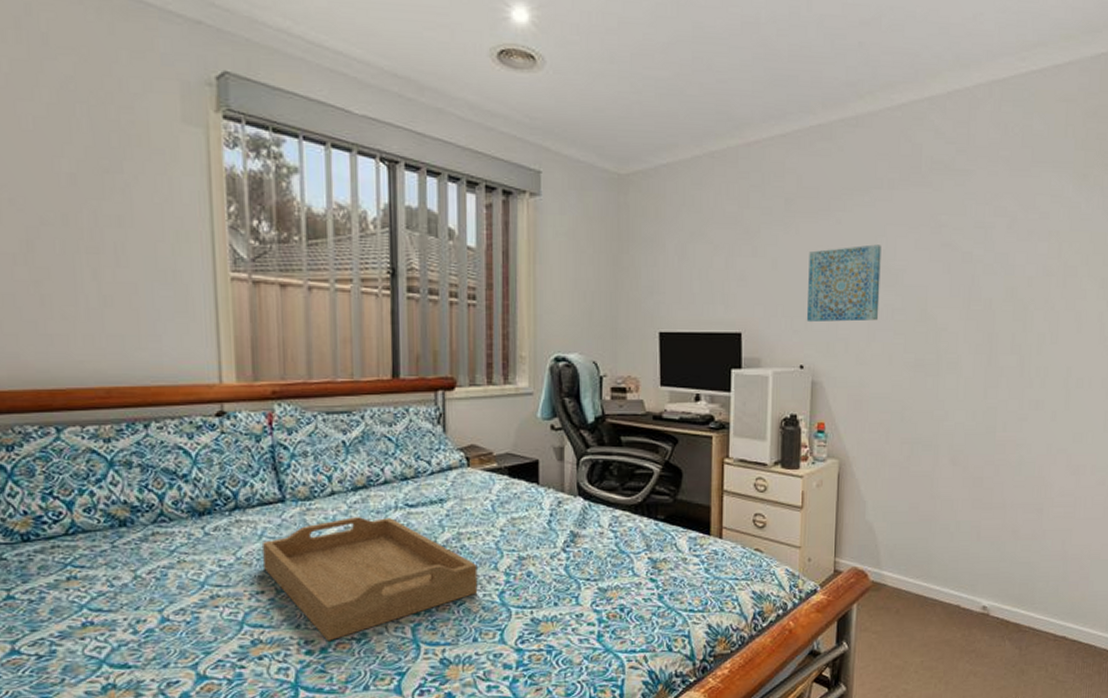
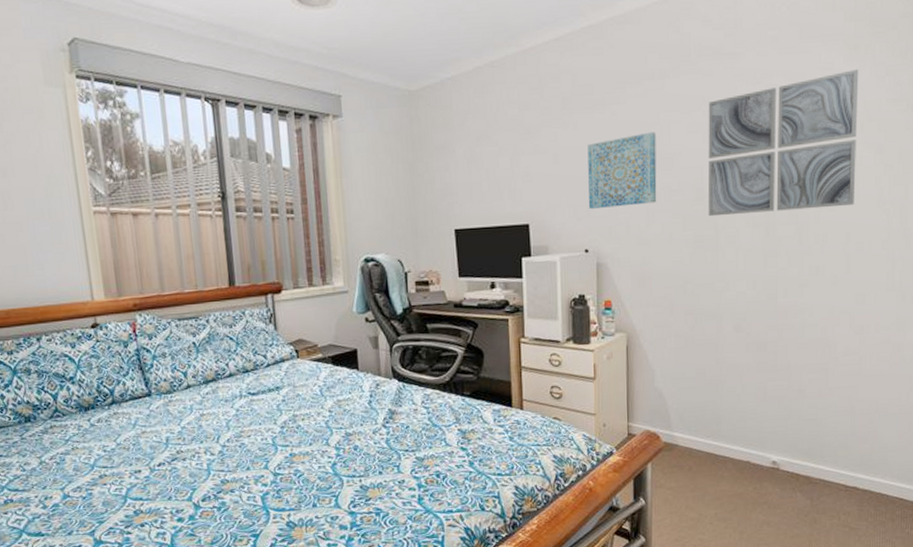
serving tray: present [263,517,478,641] -> none [136,405,314,510]
wall art: none [930,200,1087,340] -> present [708,70,859,217]

